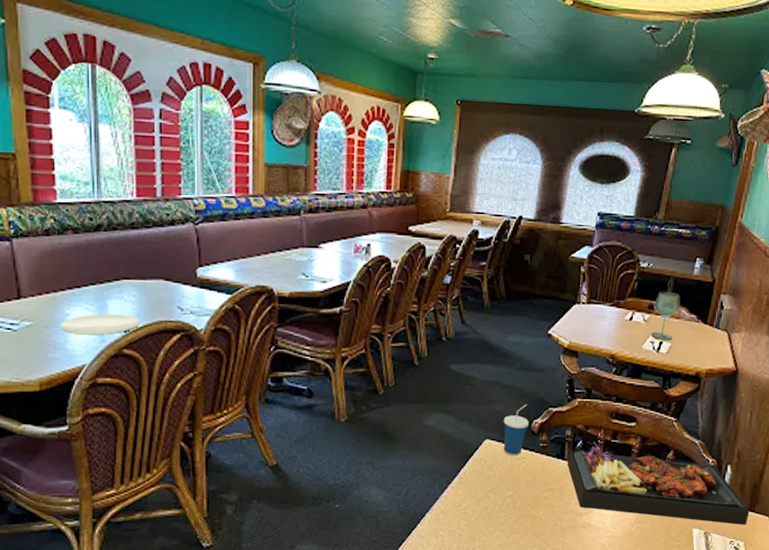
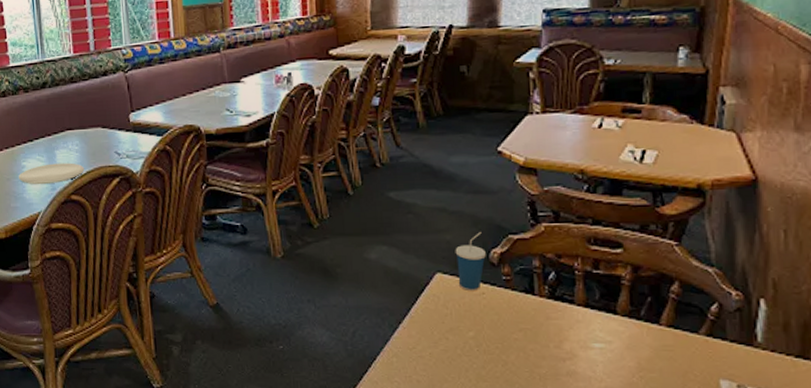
food platter: present [566,441,750,525] -> none [538,273,802,376]
wine glass: present [651,291,681,340] -> none [628,90,665,148]

